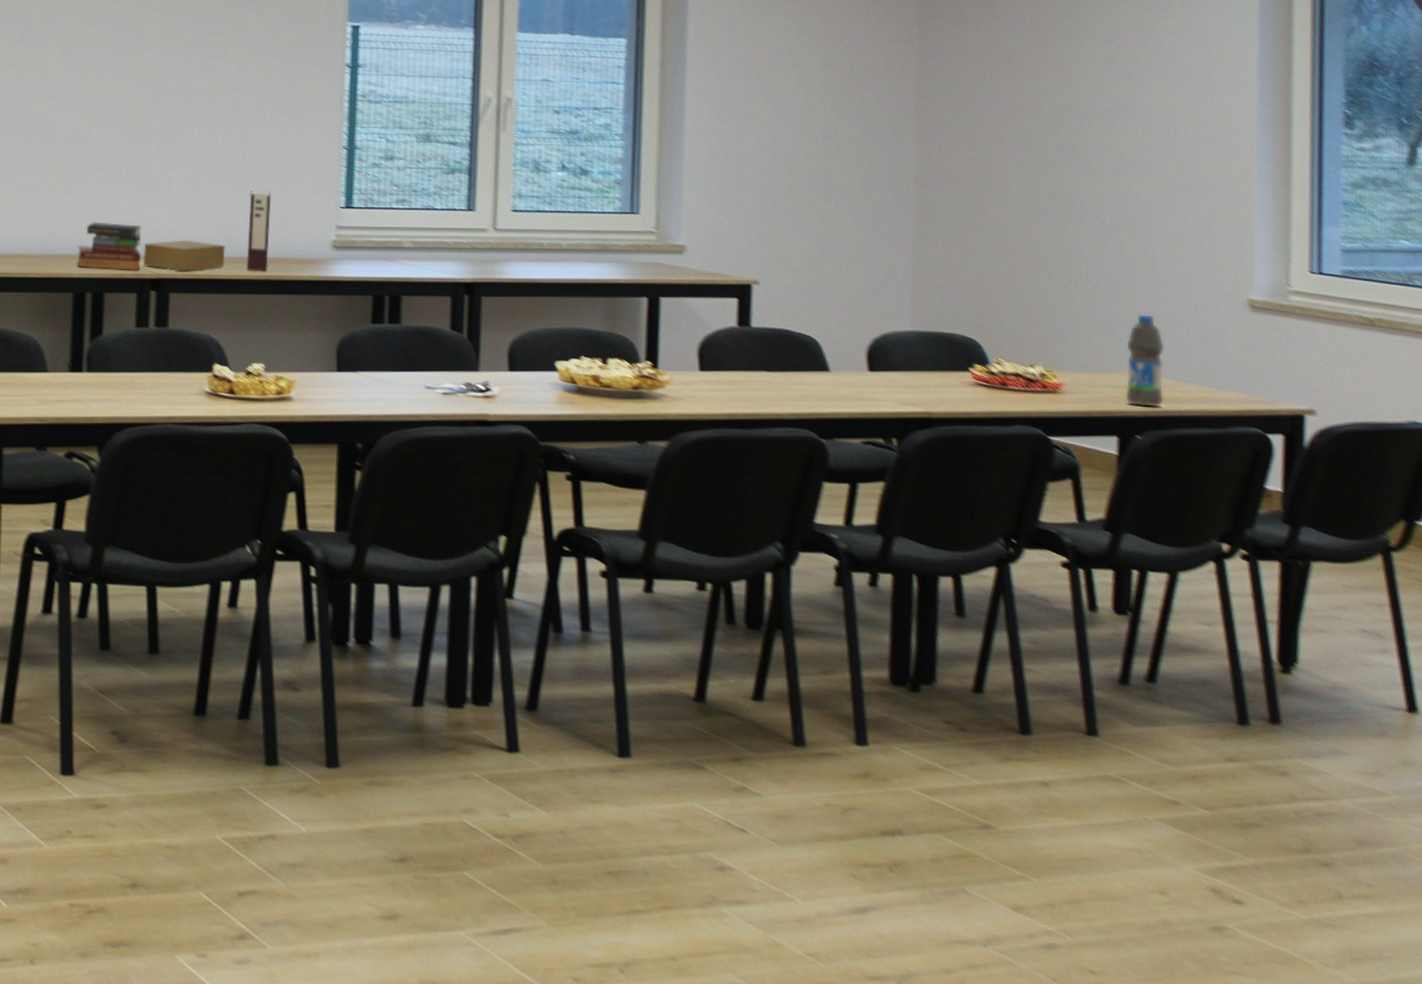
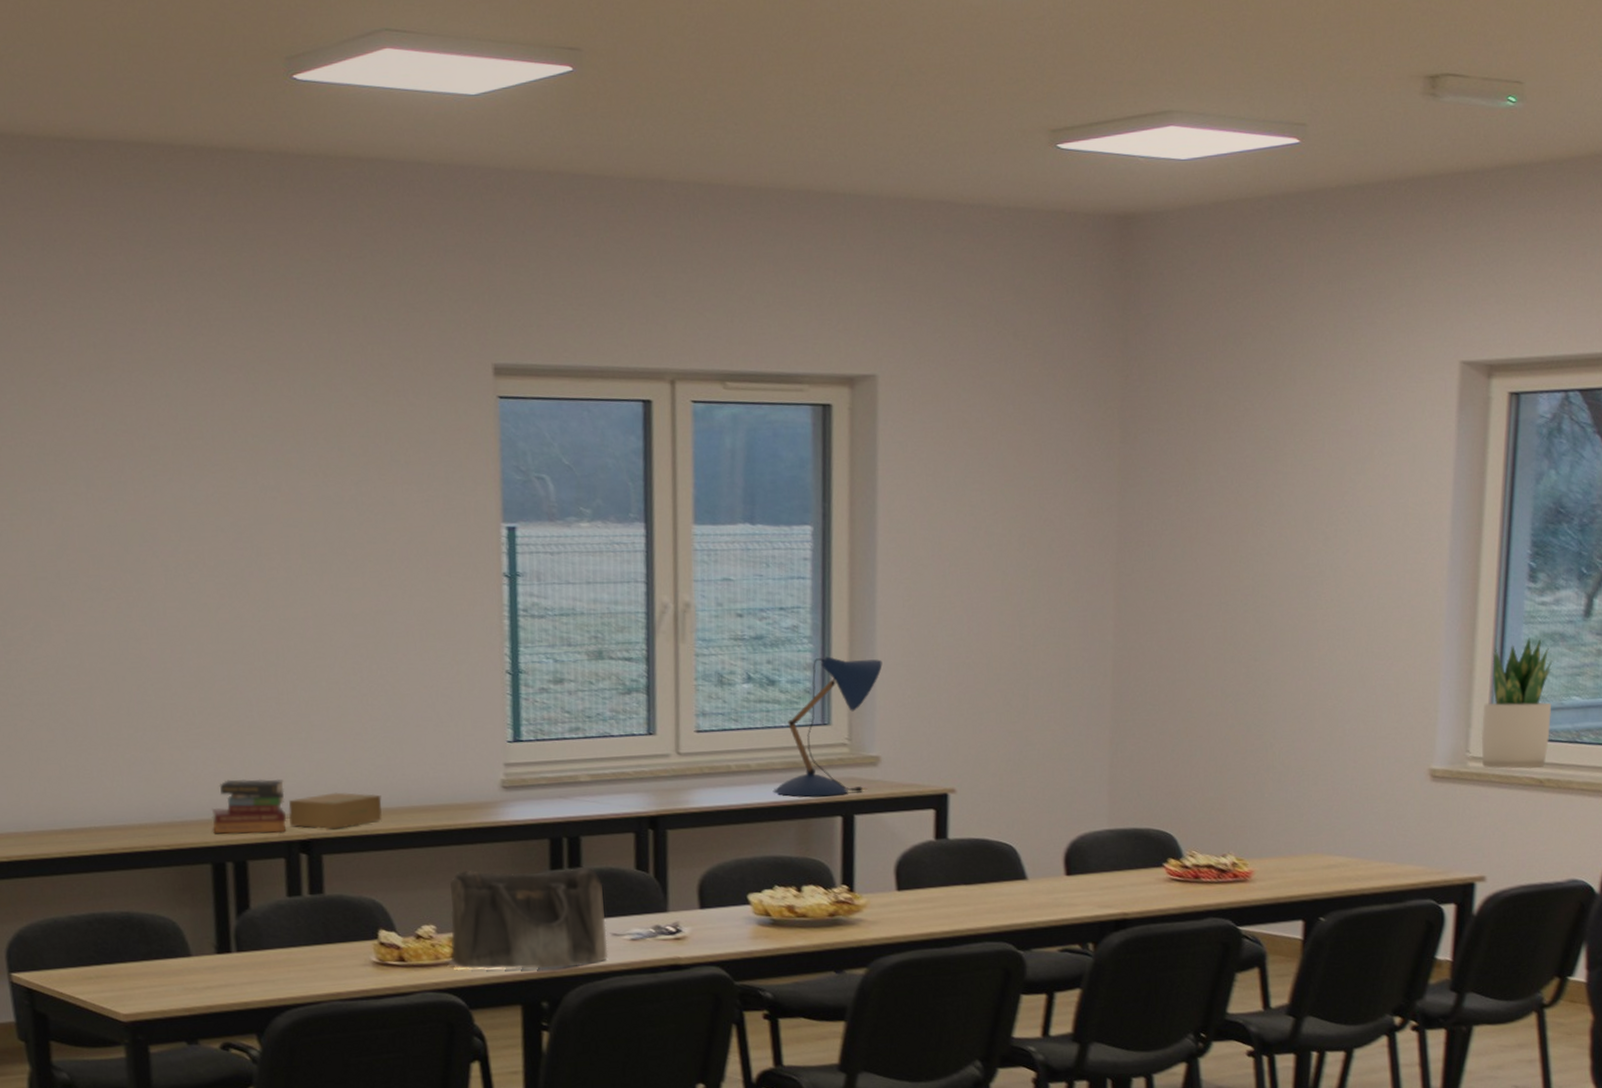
binder: present [246,190,271,272] -> none [404,728,432,823]
saddlebag: none [271,317,421,413] -> present [446,866,609,970]
desk lamp: none [582,153,690,278] -> present [772,656,883,797]
water bottle: present [1125,313,1165,408] -> none [1311,791,1350,889]
planter: none [1302,180,1379,308] -> present [1481,637,1553,769]

